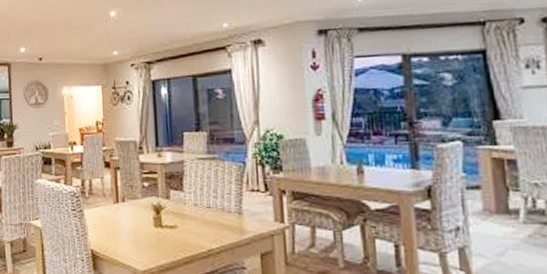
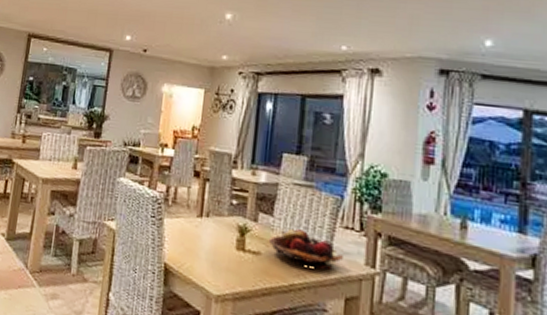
fruit basket: none [182,199,253,232] -> present [268,228,343,270]

